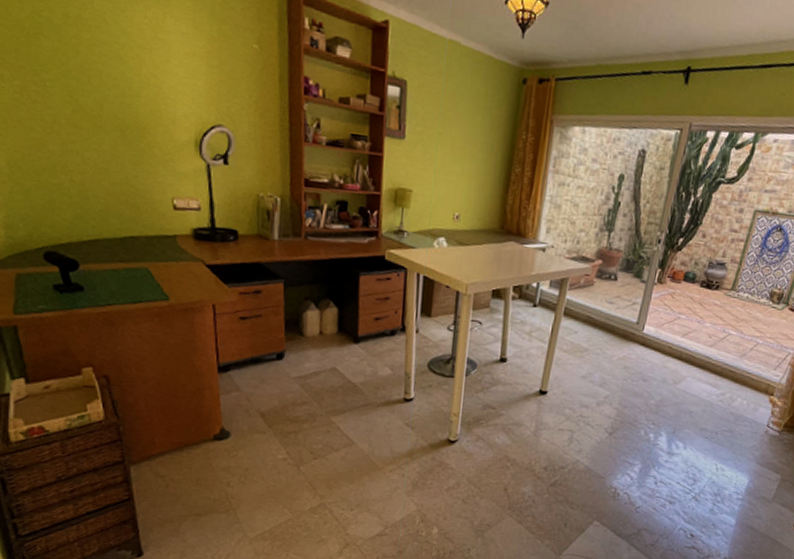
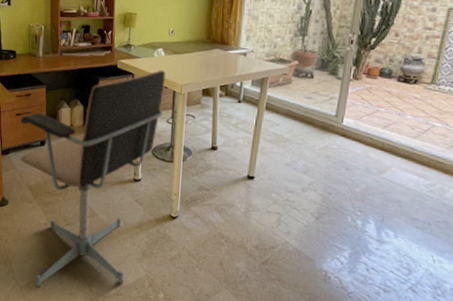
office chair: none [246,264,448,539] -> present [20,70,166,288]

